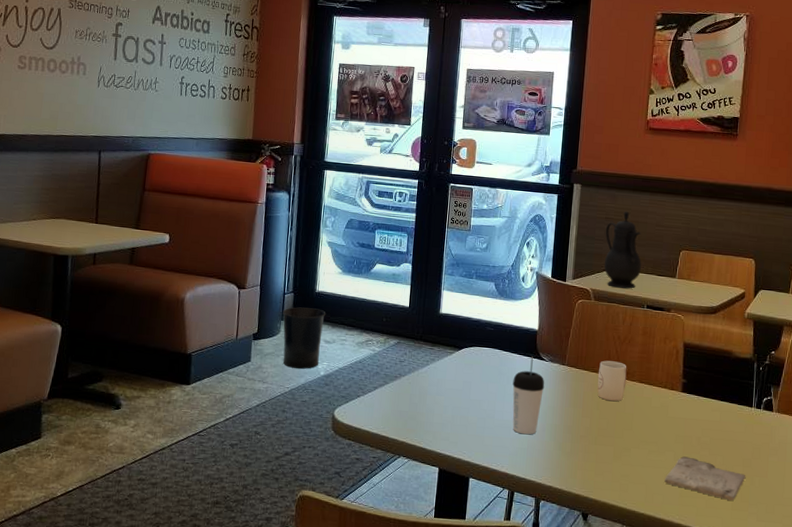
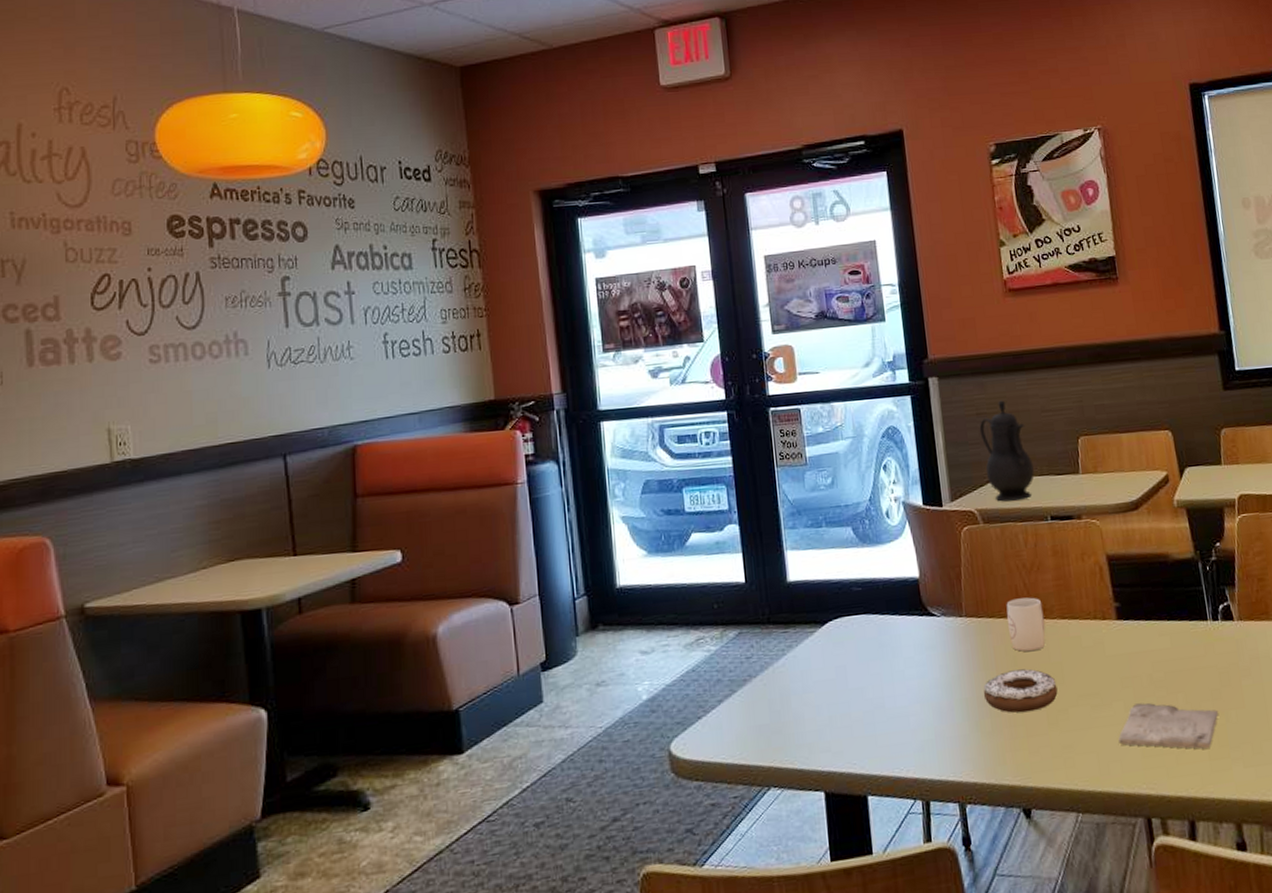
waste bin: present [282,307,326,369] -> none [575,610,637,699]
beverage cup: present [512,356,545,435] -> none [899,614,944,721]
donut: none [570,412,626,445] -> present [983,669,1058,713]

